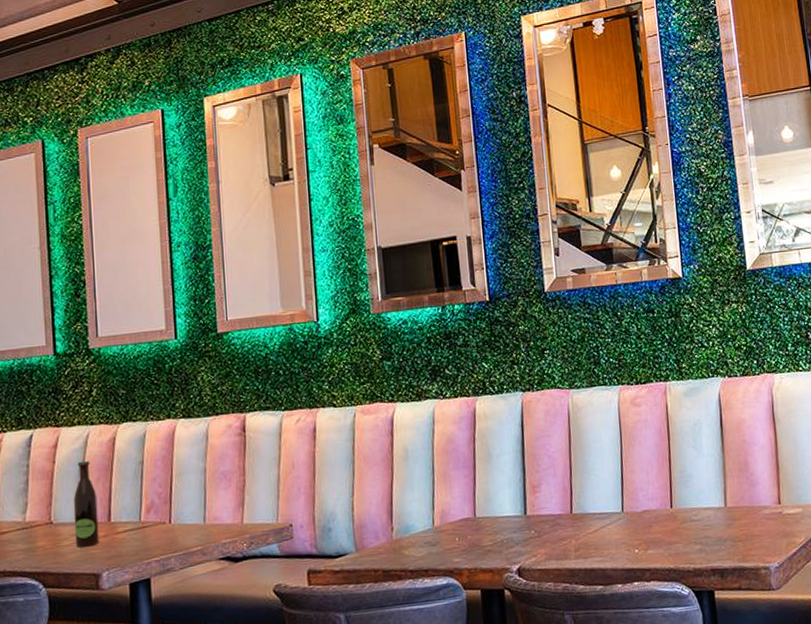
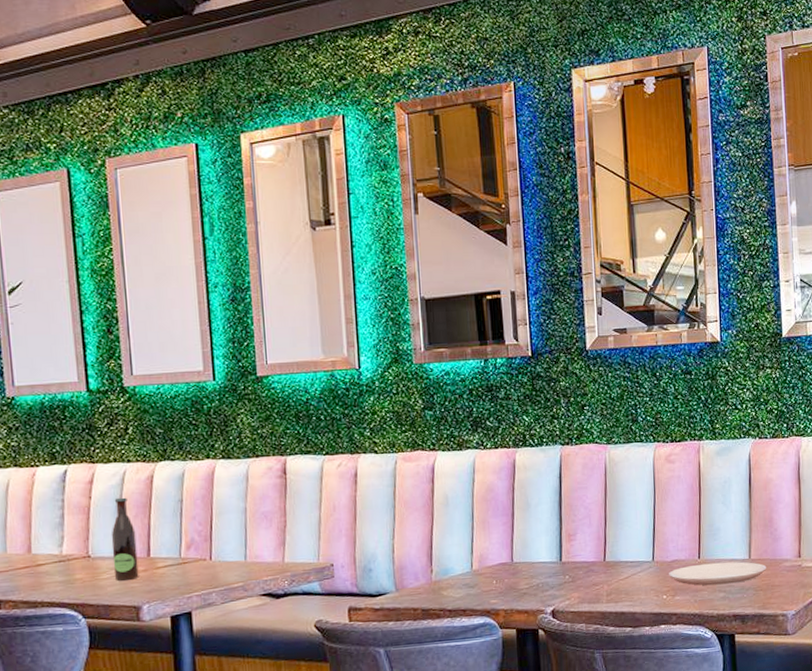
plate: none [640,510,745,538] -> present [669,562,767,586]

